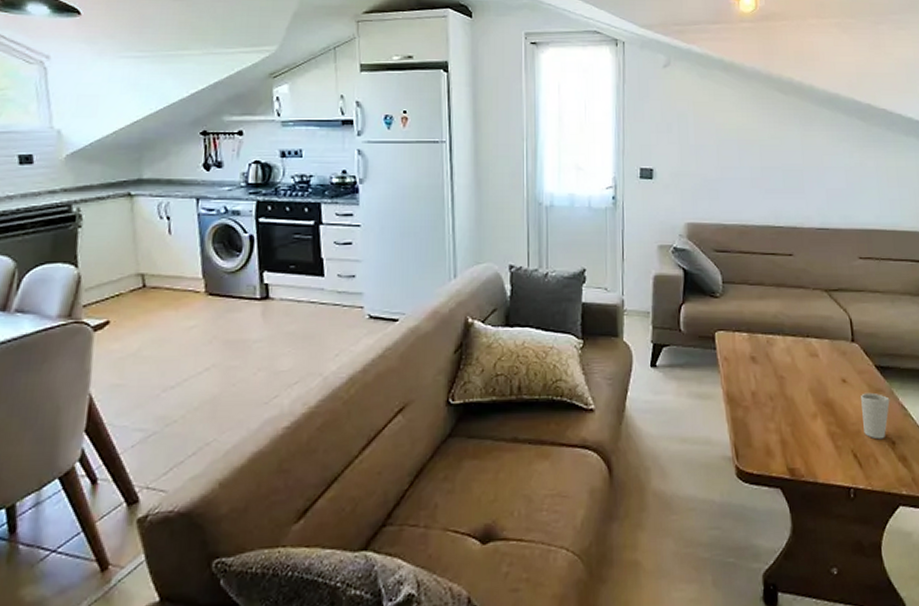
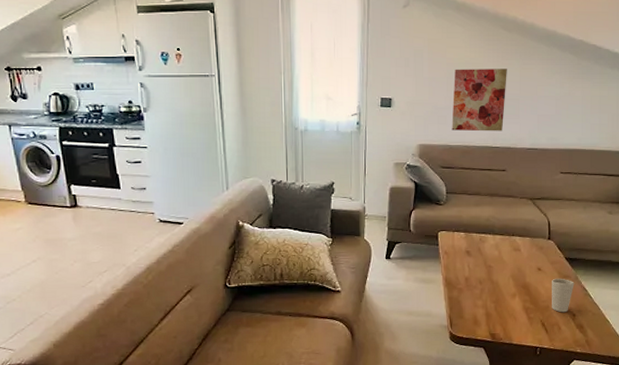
wall art: none [724,135,787,208] -> present [452,69,507,132]

